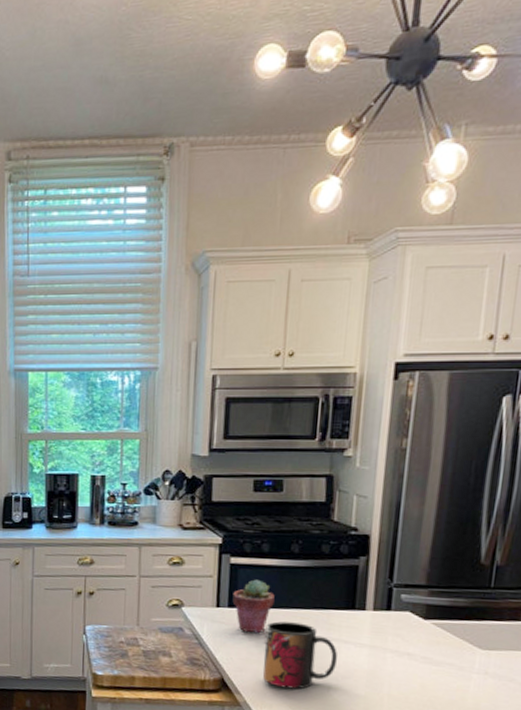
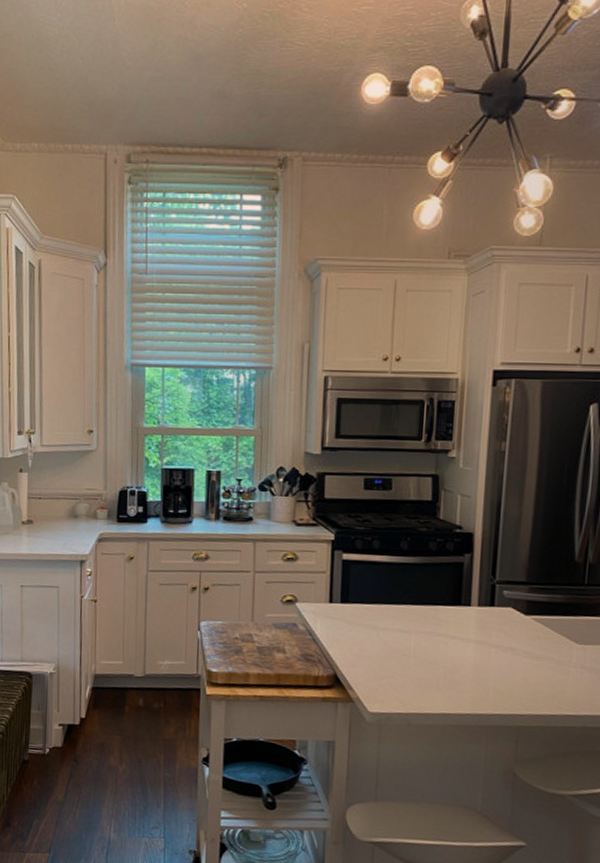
potted succulent: present [232,579,275,634] -> none [345,575,385,629]
mug: present [263,621,337,689] -> none [374,617,445,685]

